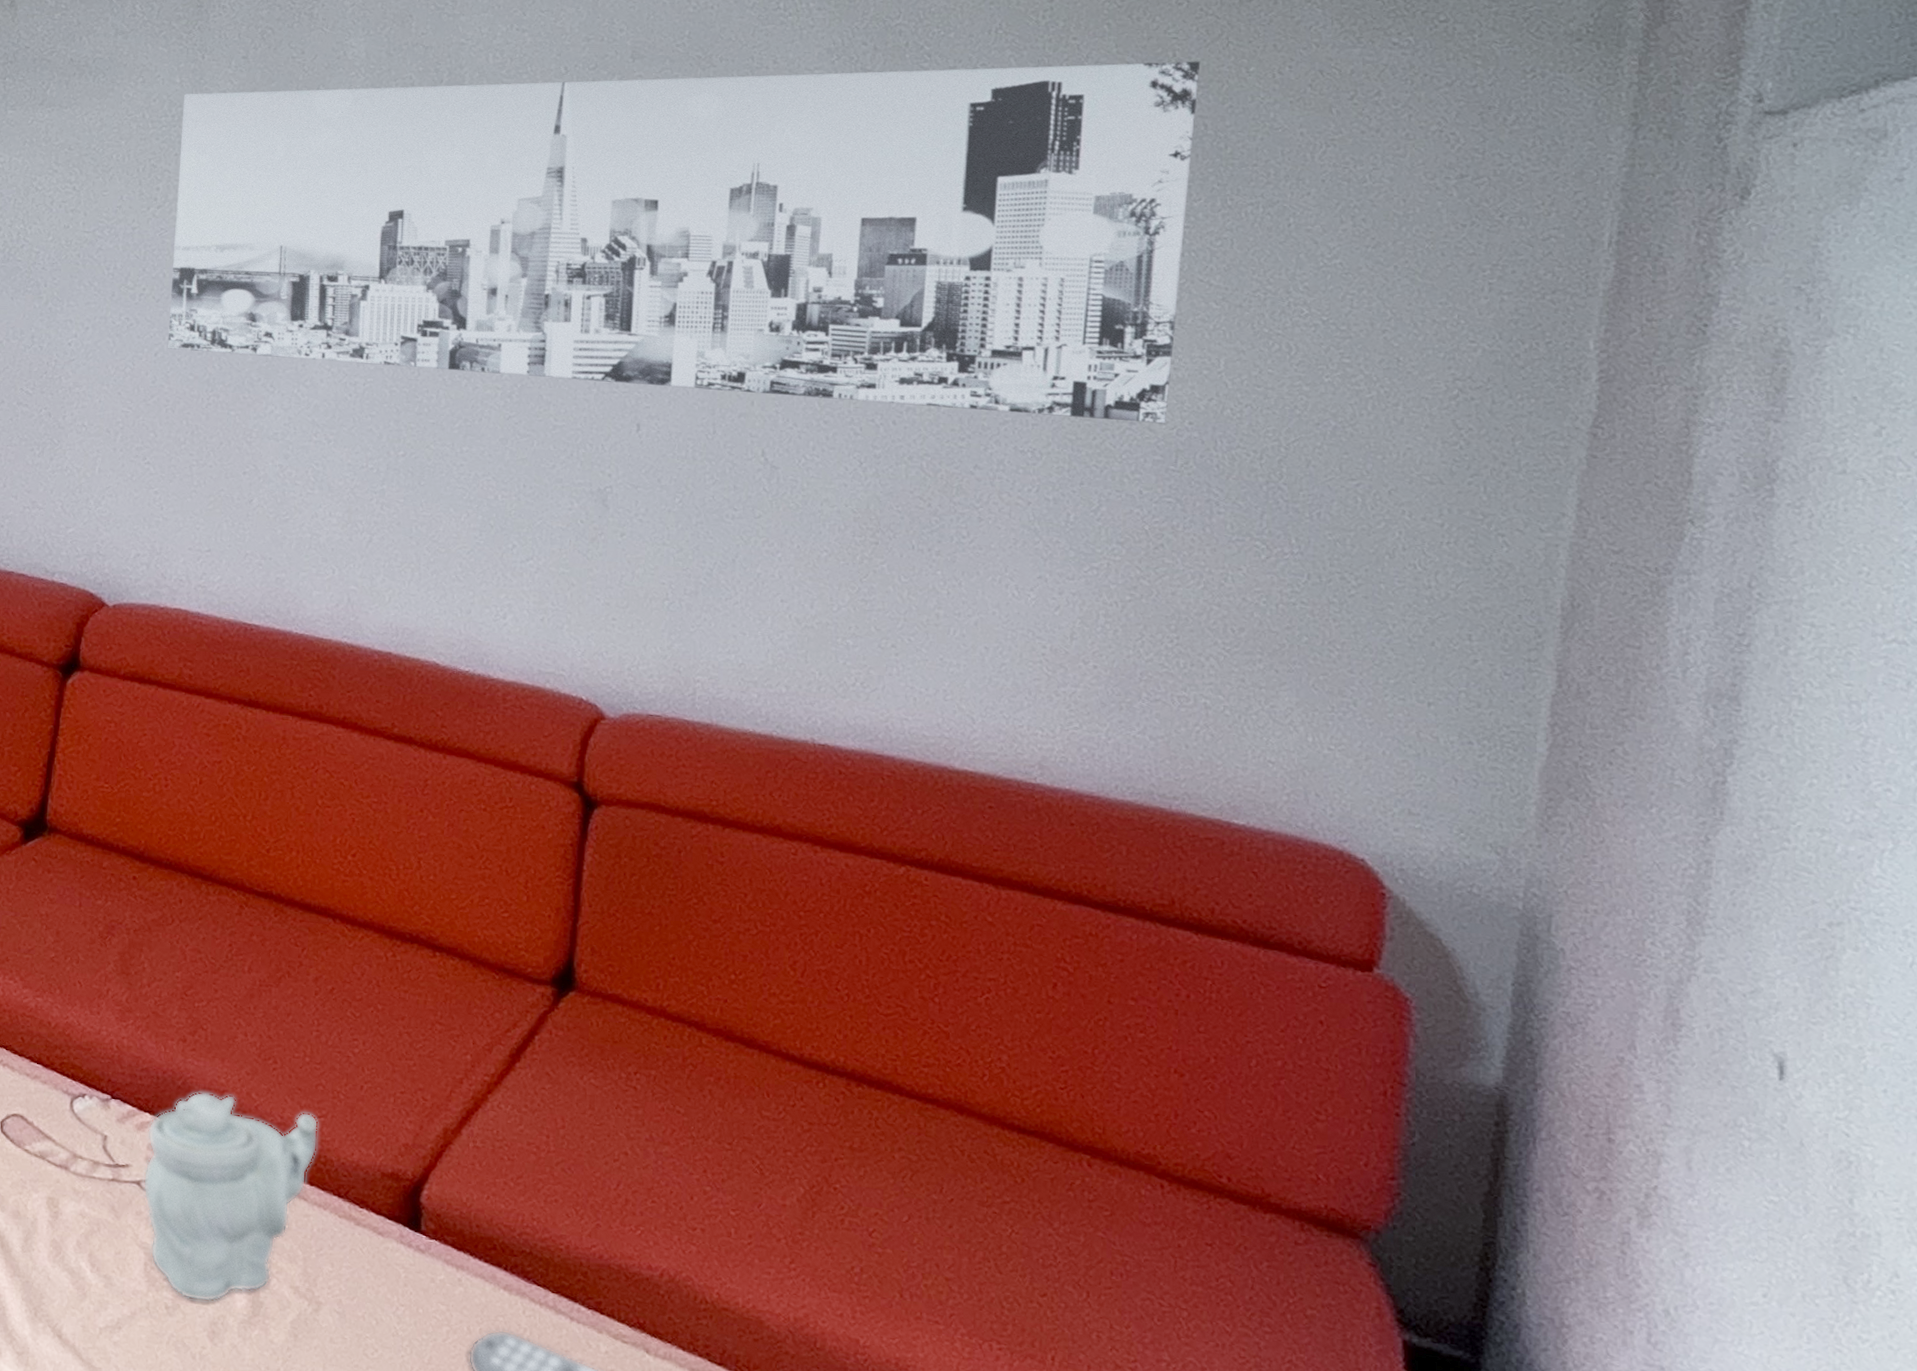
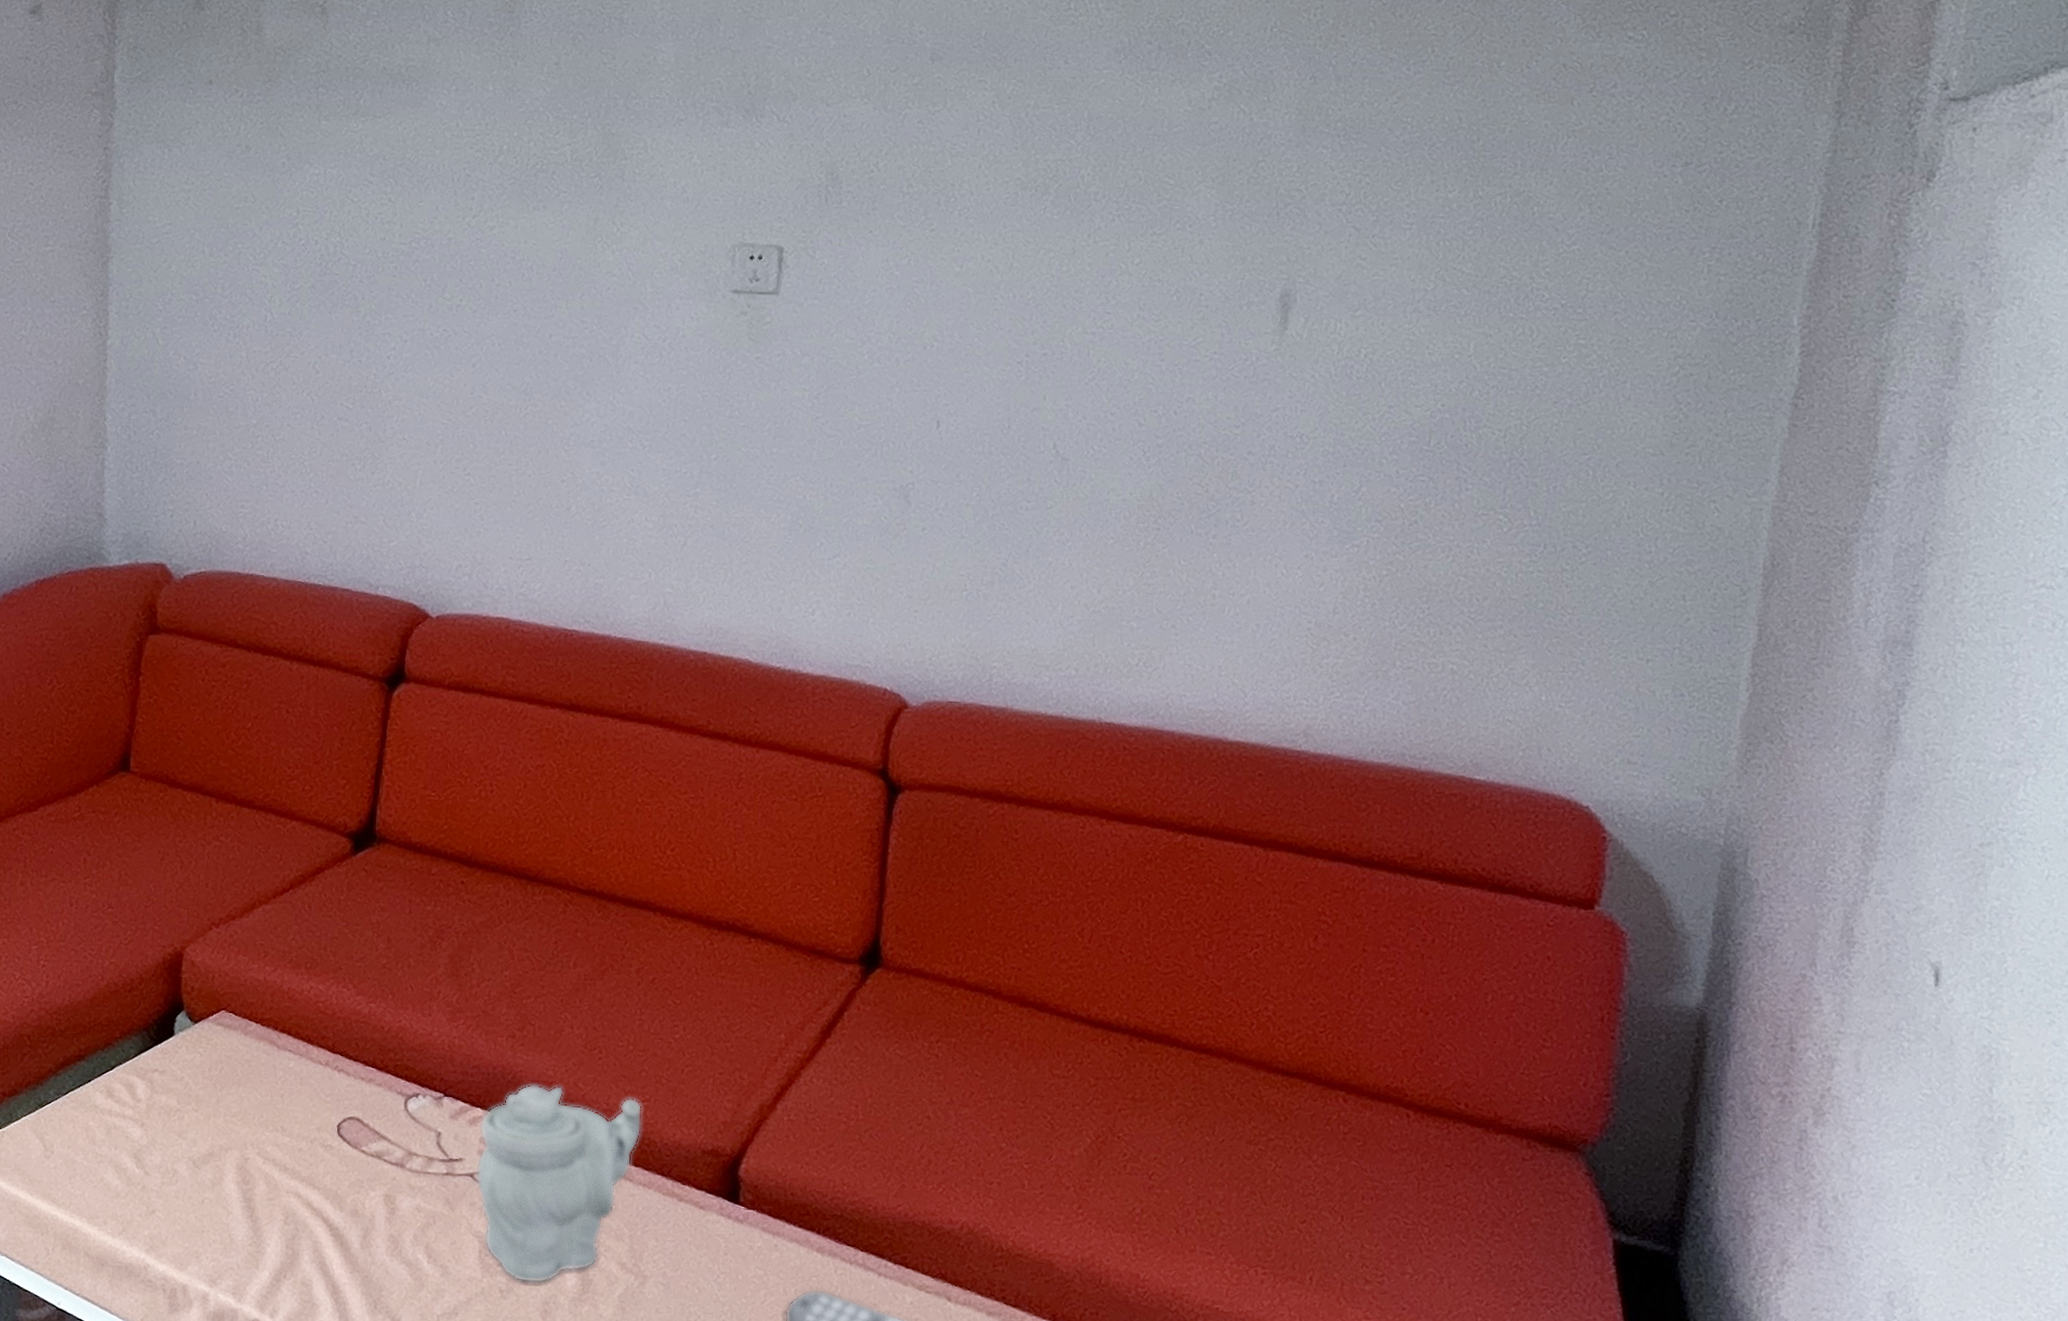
wall art: present [167,61,1201,424] -> none [485,56,1457,407]

